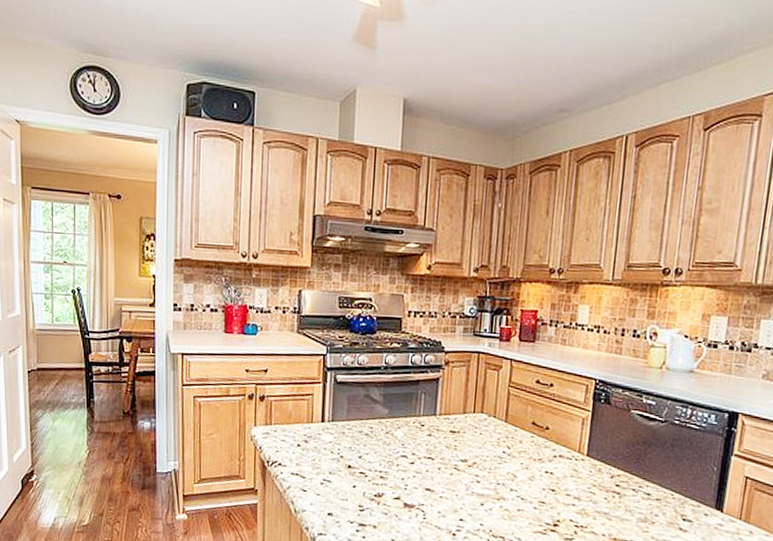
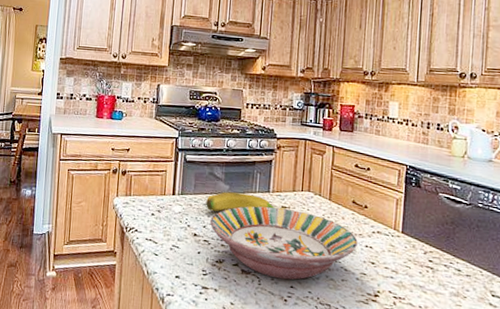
banana: none [361,416,454,439] -> present [206,192,285,212]
serving bowl: none [366,431,537,513] -> present [209,206,358,280]

